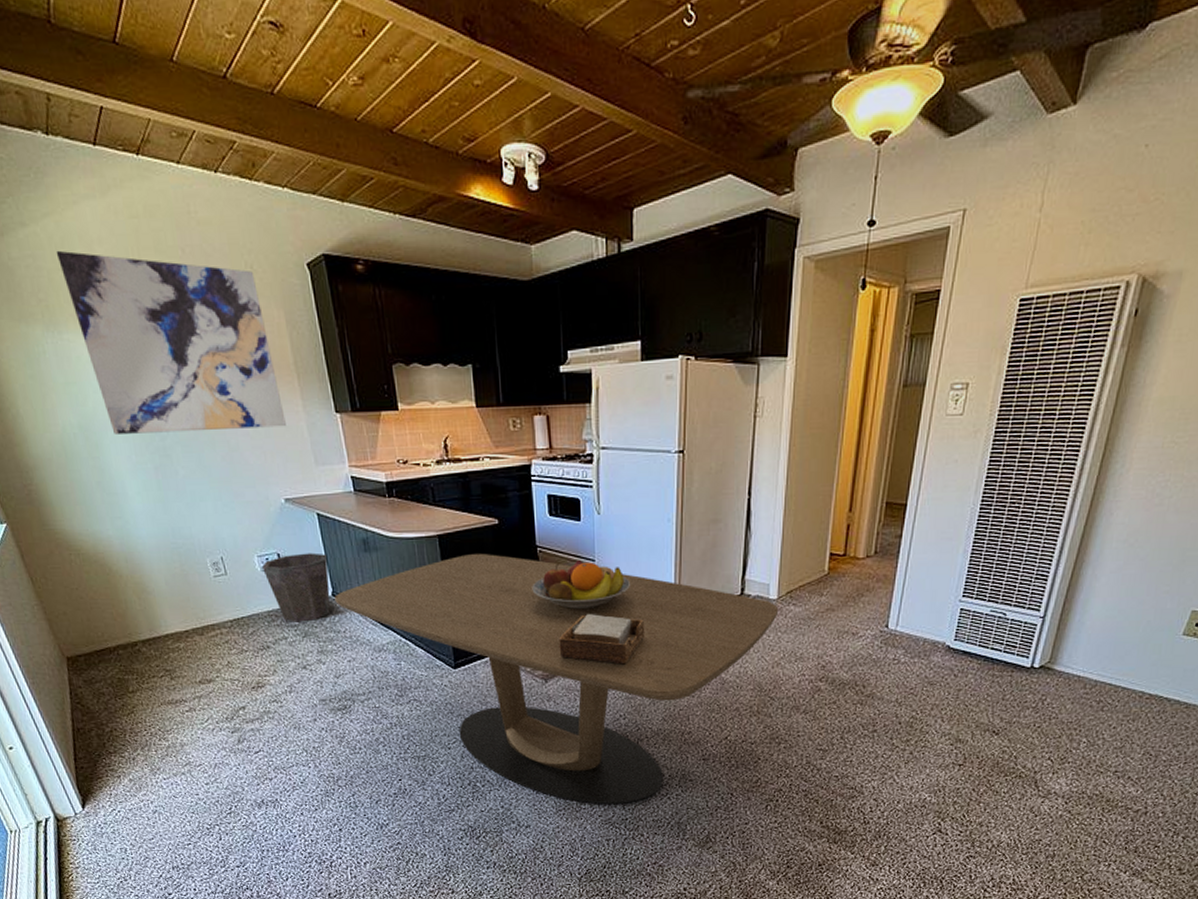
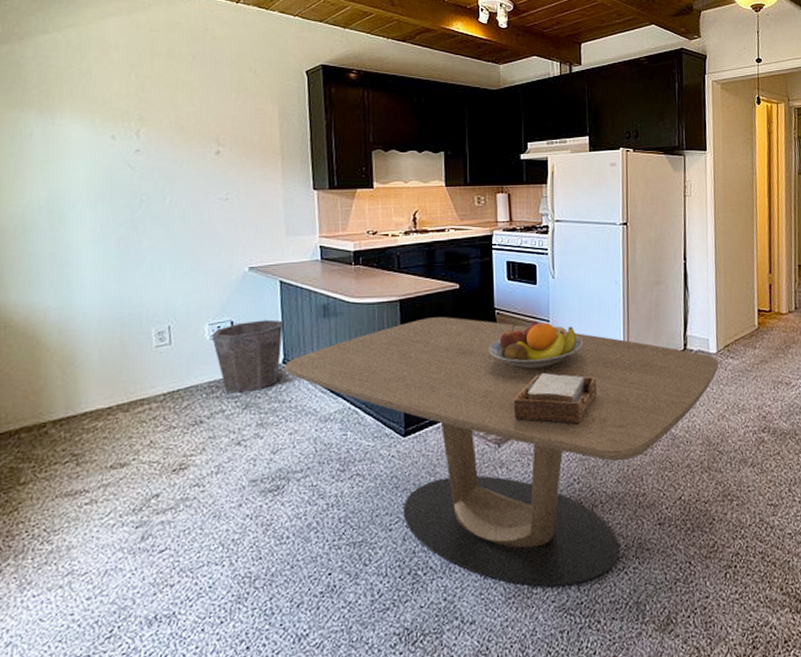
wall art: present [56,250,286,434] -> none [70,52,263,207]

